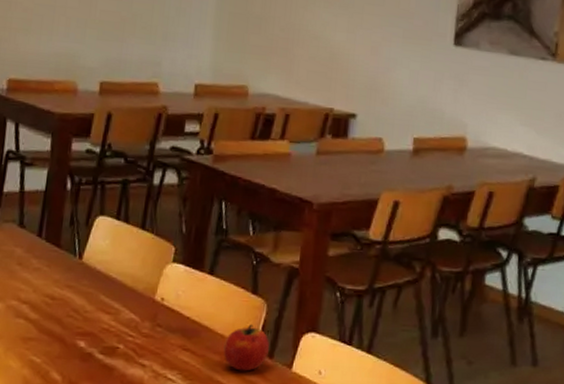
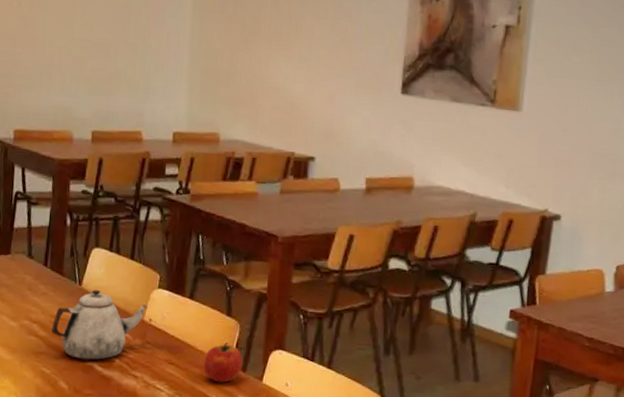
teapot: none [43,264,160,347] -> present [51,290,148,361]

